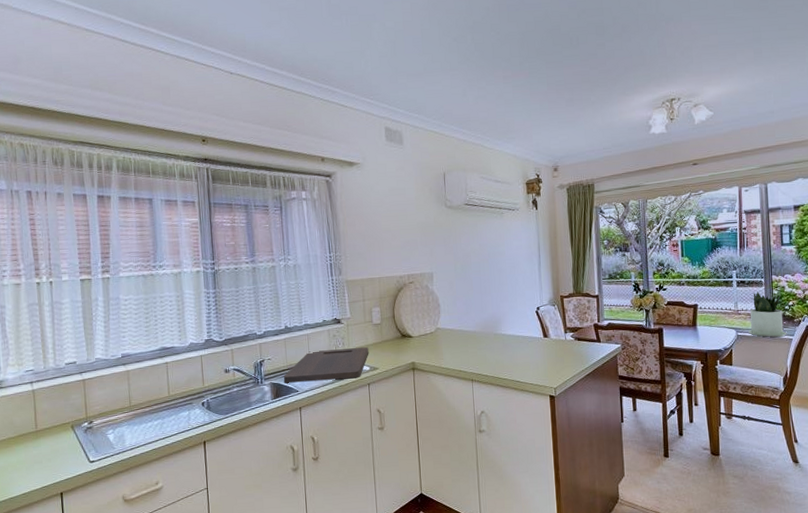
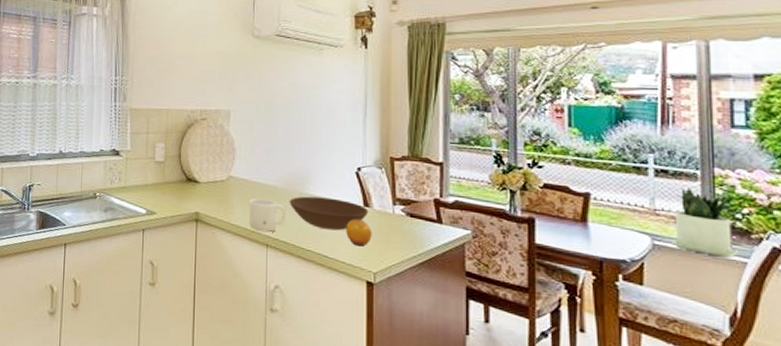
cutting board: present [283,347,369,383] -> none [51,182,148,221]
mug: none [454,342,485,371] -> present [248,198,286,233]
bowl: none [486,334,547,361] -> present [289,196,368,231]
fruit: none [531,348,551,370] -> present [346,219,372,247]

